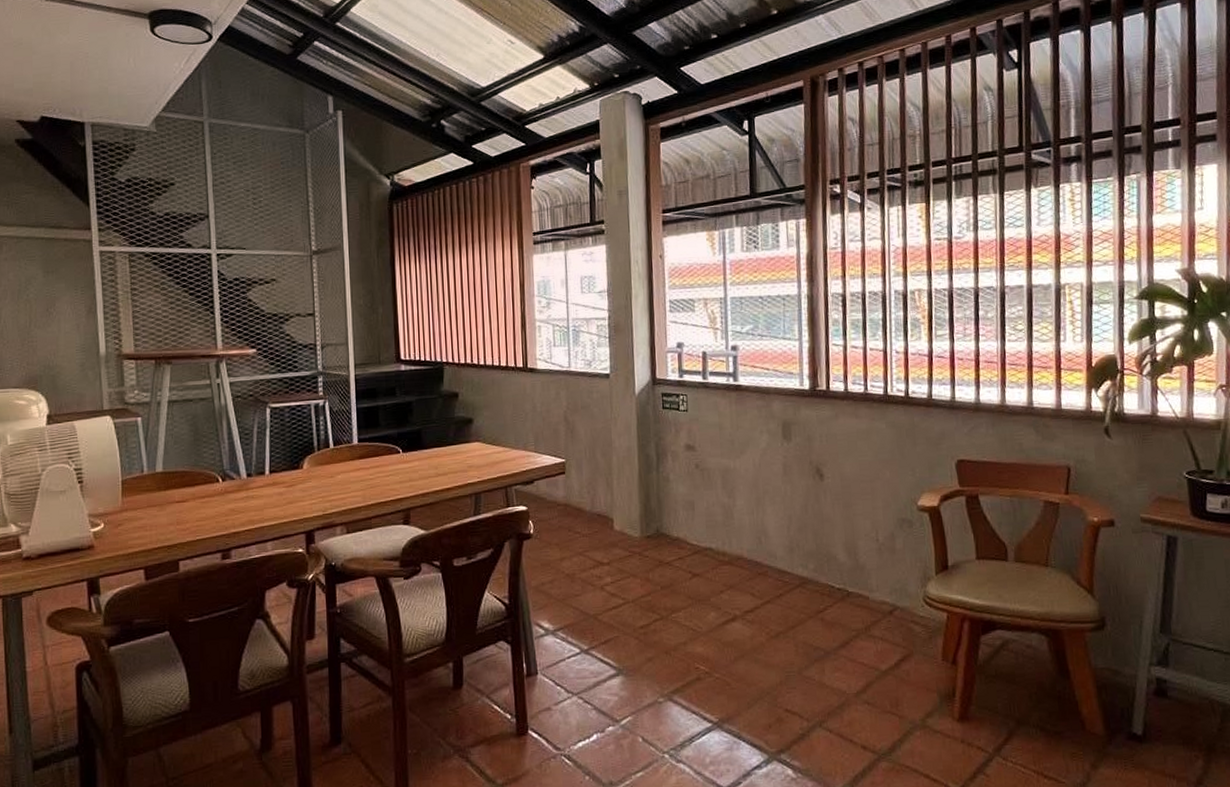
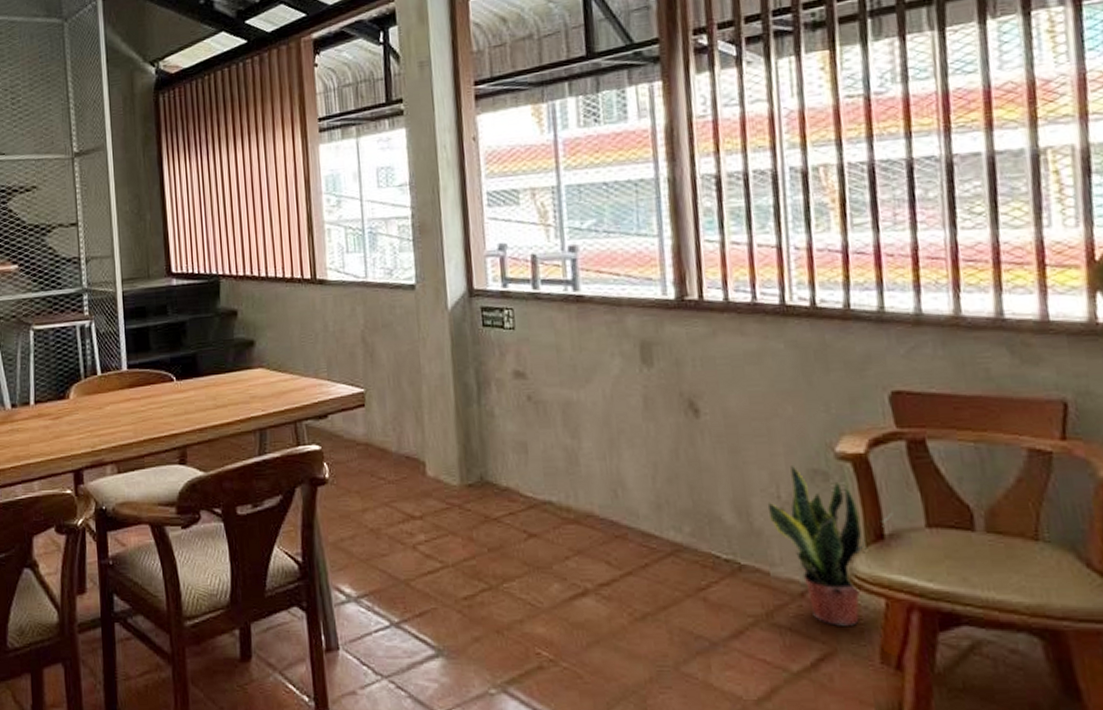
potted plant: none [869,516,955,634] -> present [767,466,893,626]

